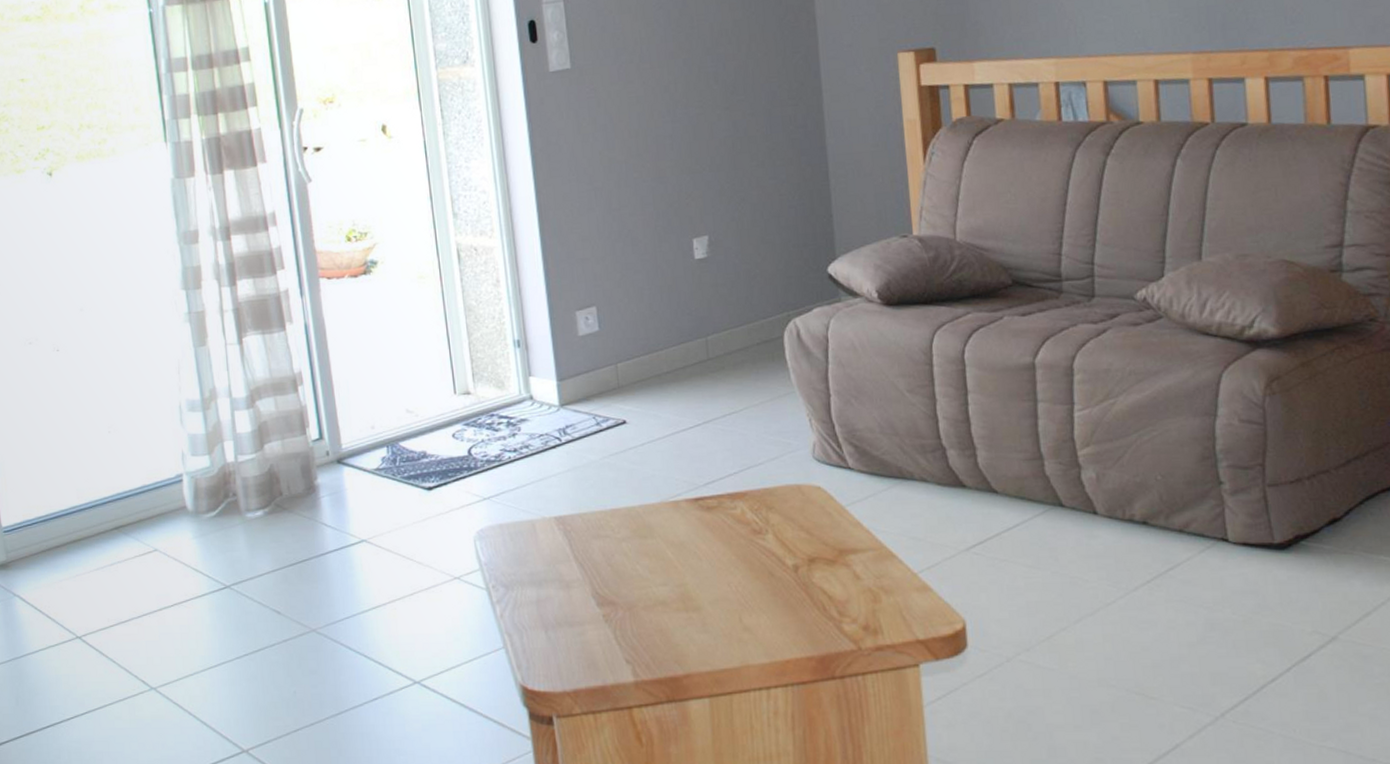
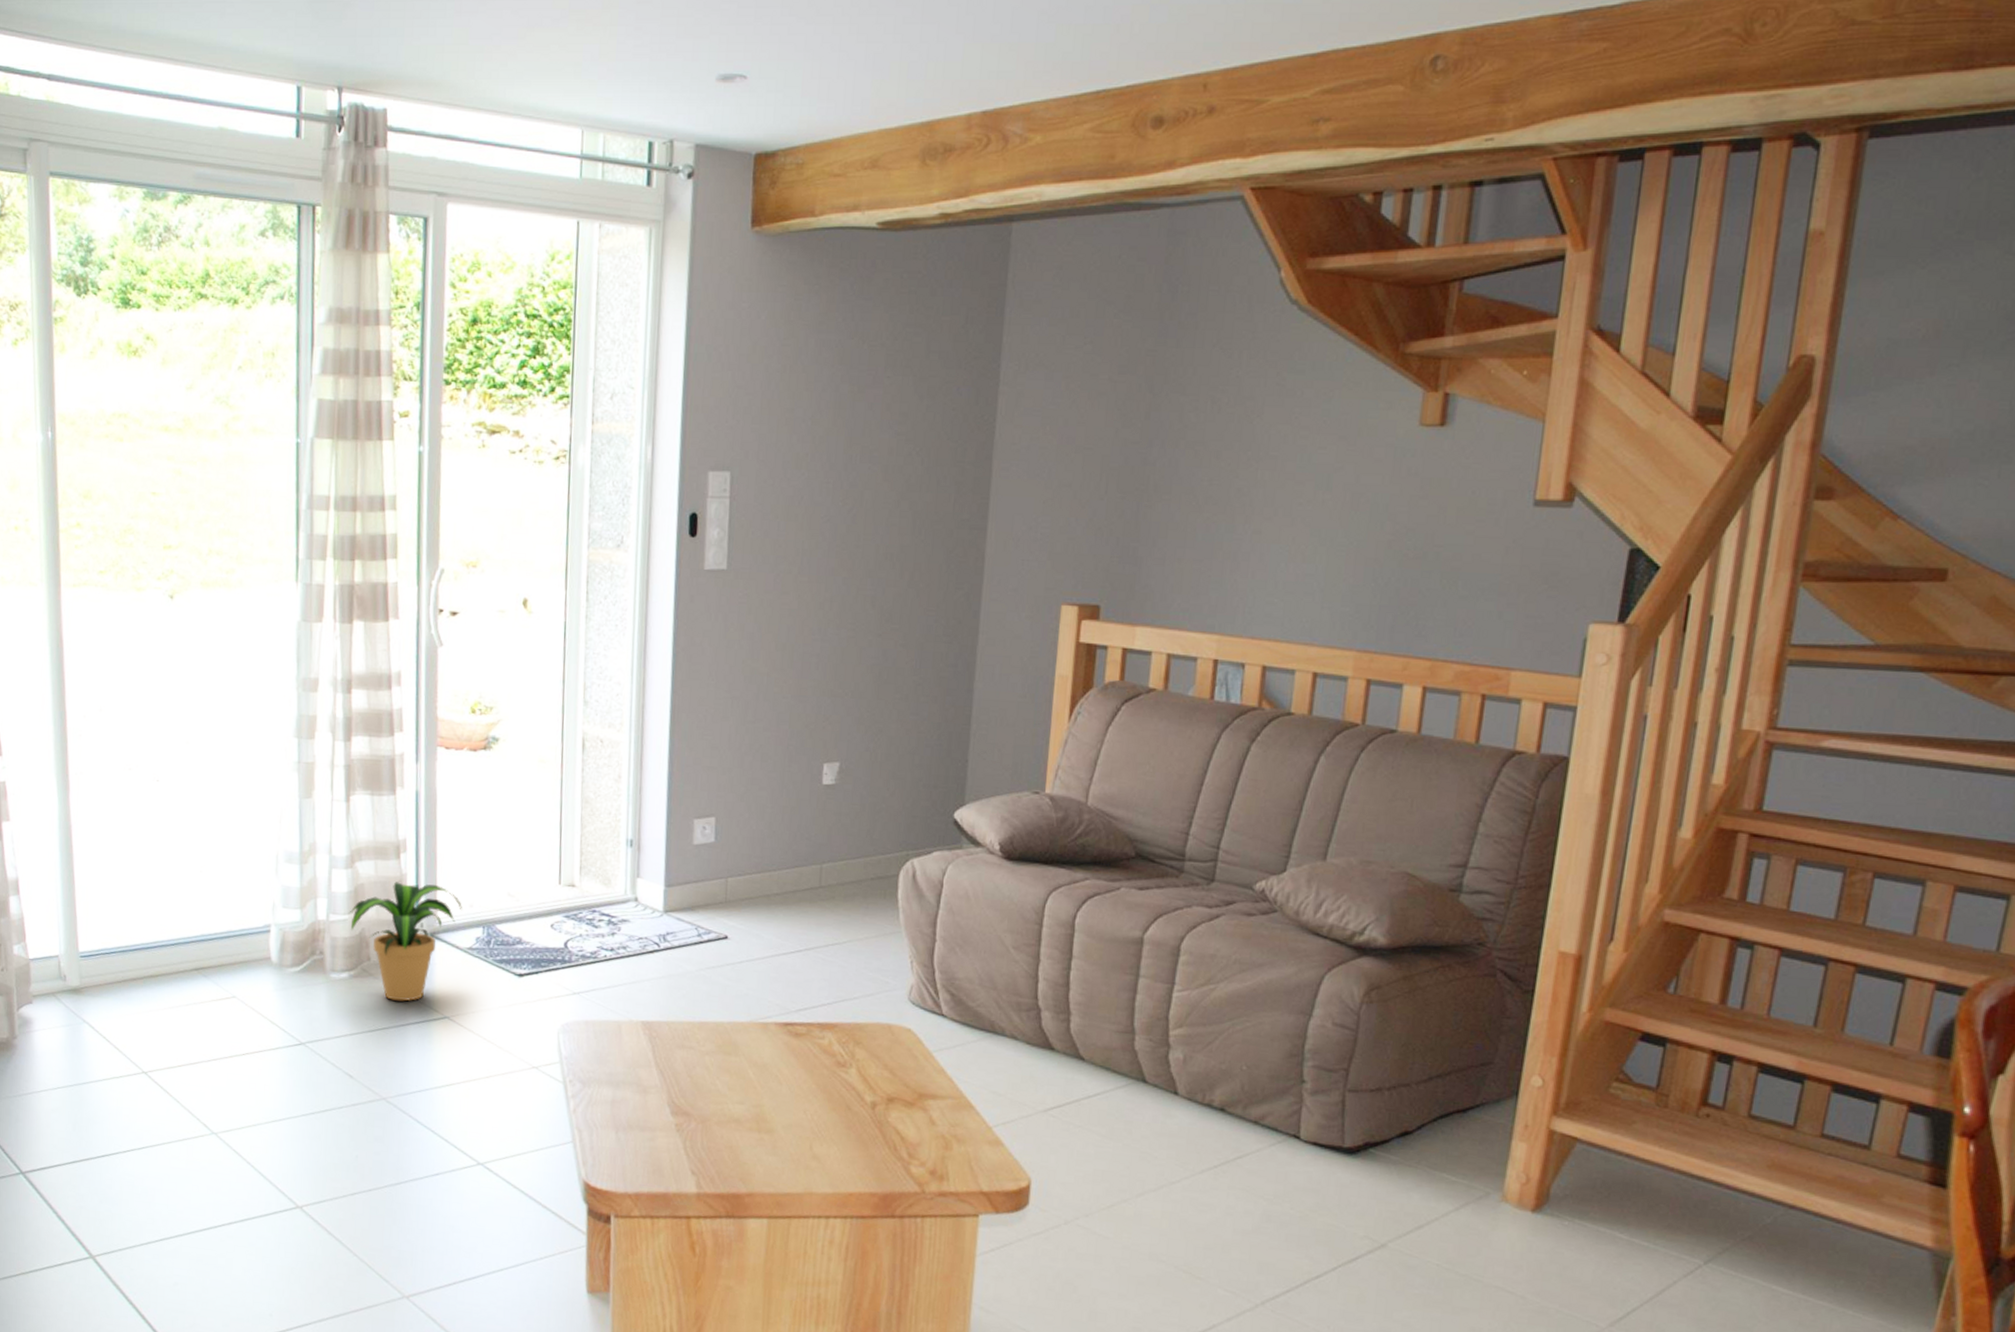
potted plant: none [257,412,365,531] -> present [350,882,462,1001]

